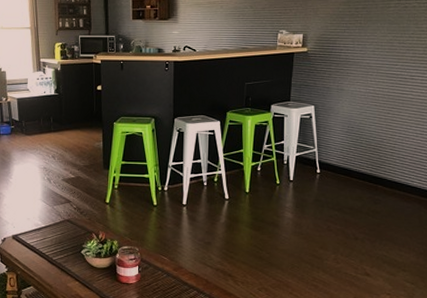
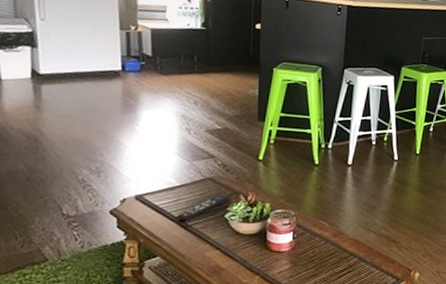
remote control: none [44,233,85,256] -> present [177,194,231,221]

